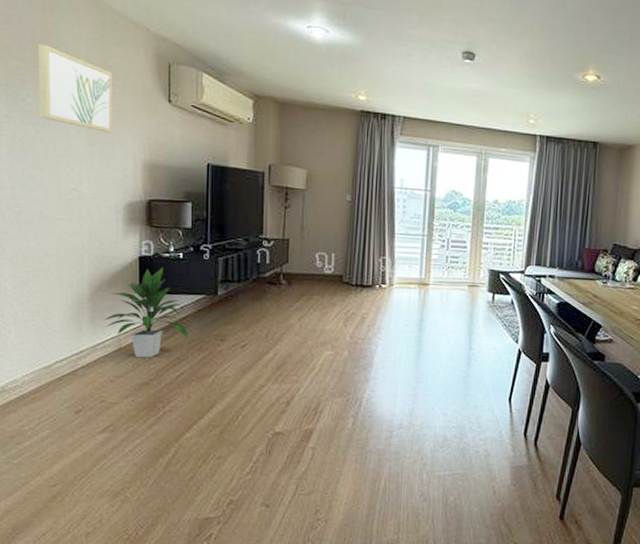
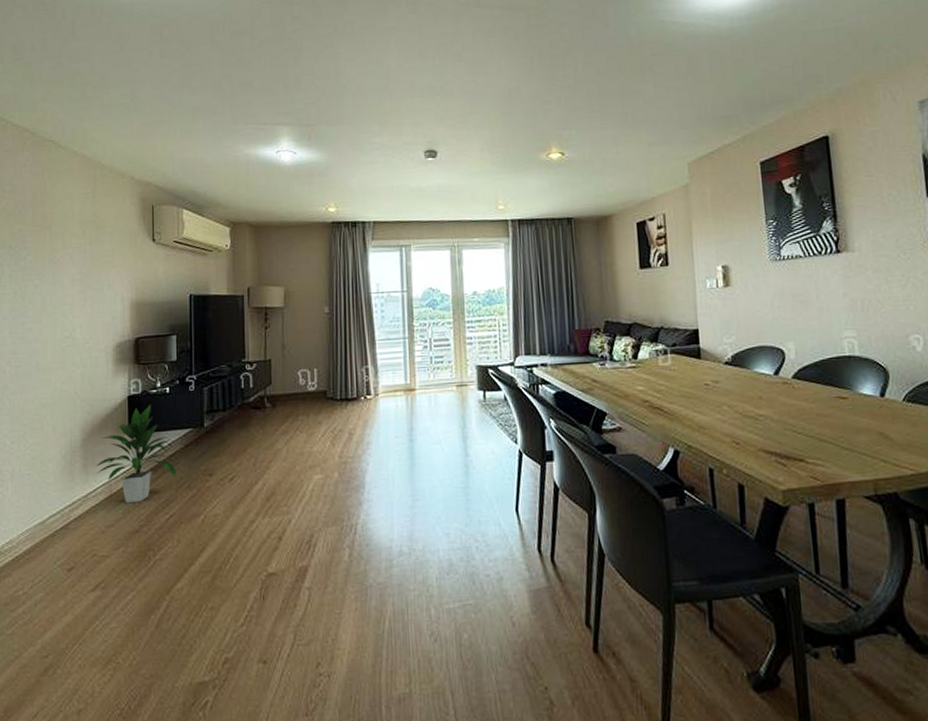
wall art: present [38,43,113,133] -> none [38,205,103,278]

